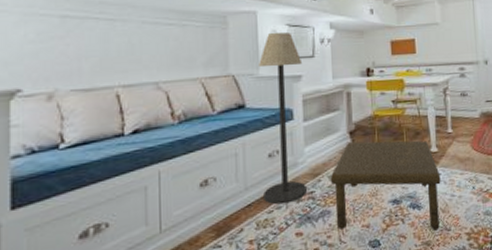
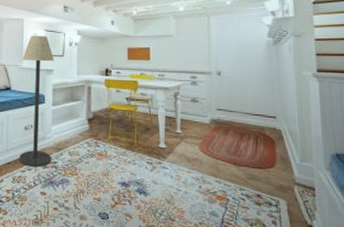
coffee table: present [330,140,441,231] -> none [70,128,167,218]

